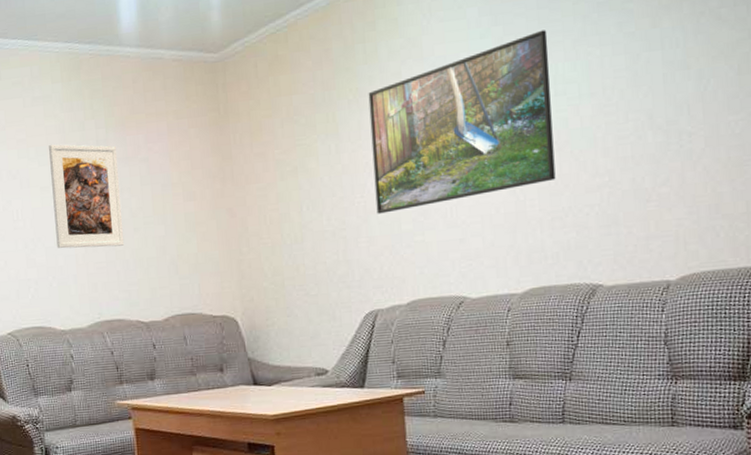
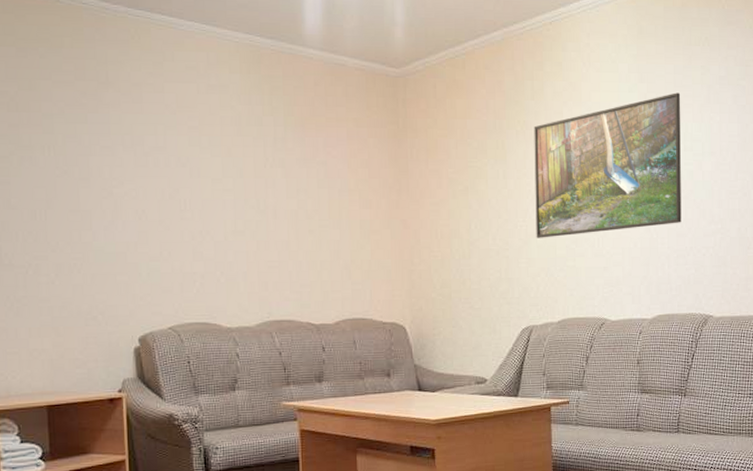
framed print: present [49,144,125,249] -> none [223,135,298,247]

